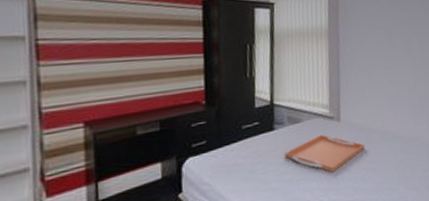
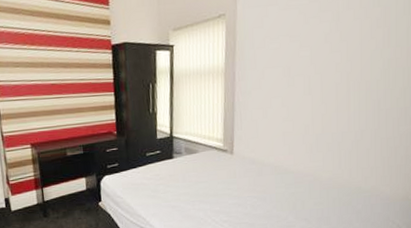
serving tray: present [284,134,365,173] -> none [181,165,256,198]

